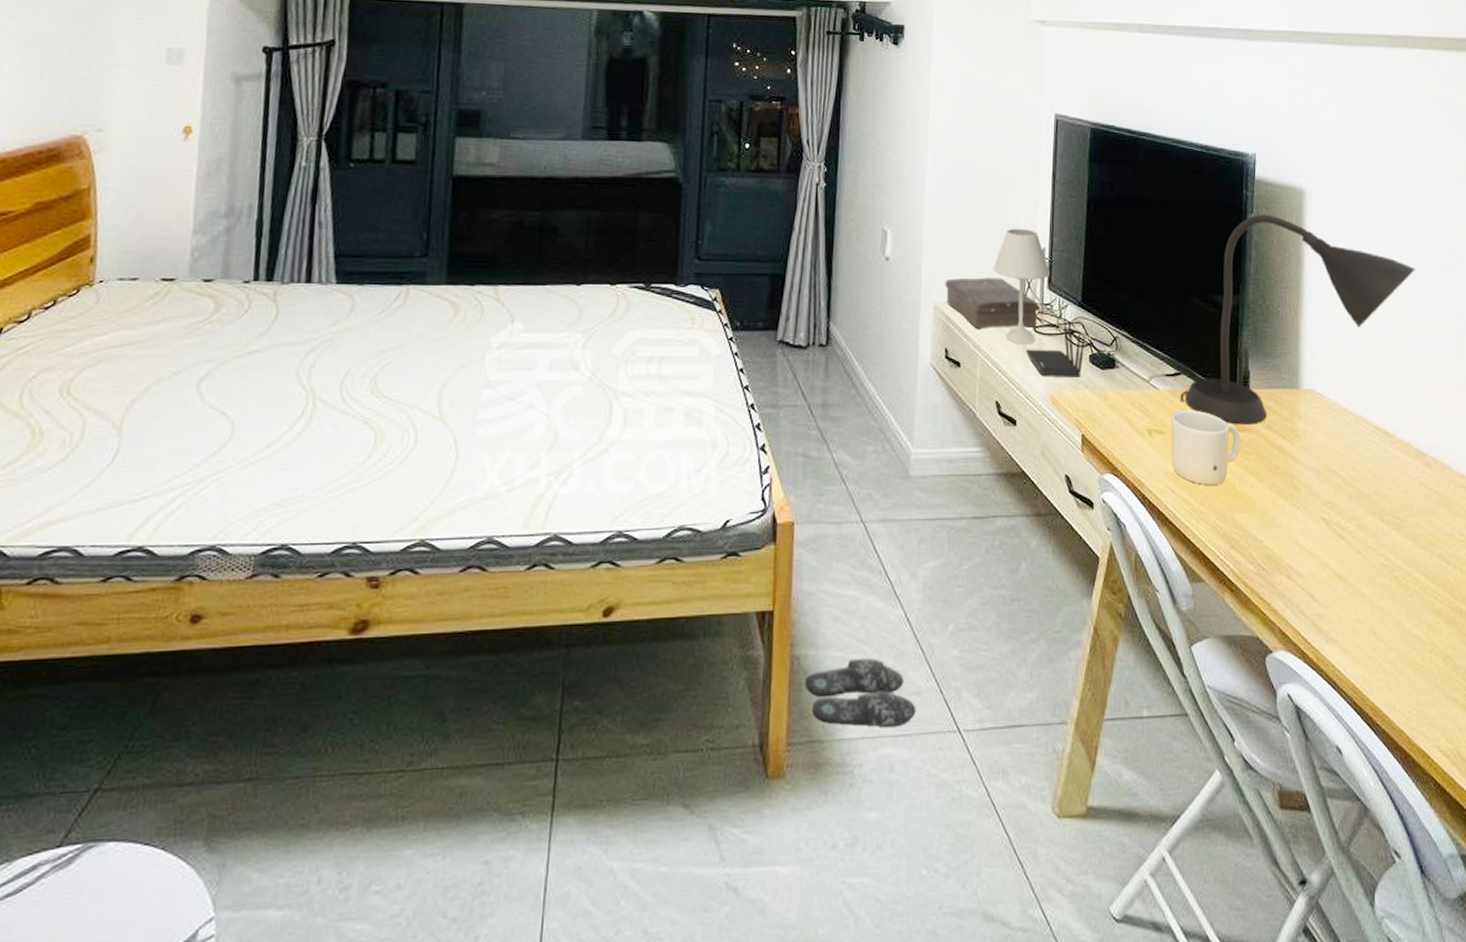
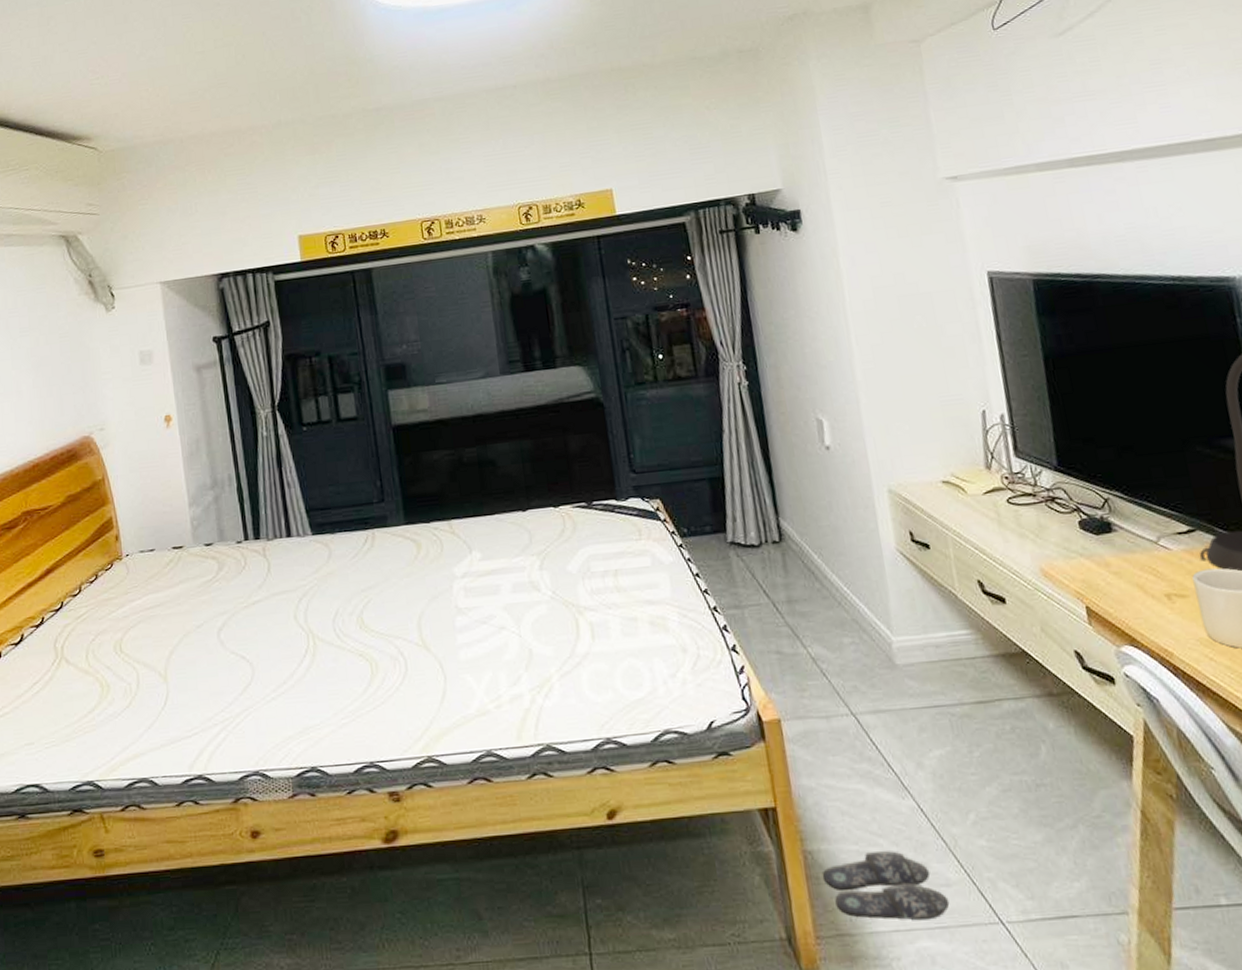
decorative box: present [945,277,1039,330] -> none [895,451,1010,509]
table lamp: present [993,228,1050,344] -> none [947,397,1014,519]
wifi router: present [1026,318,1085,379] -> none [1002,485,1073,550]

